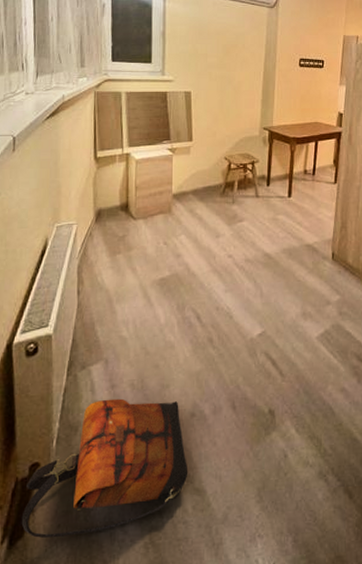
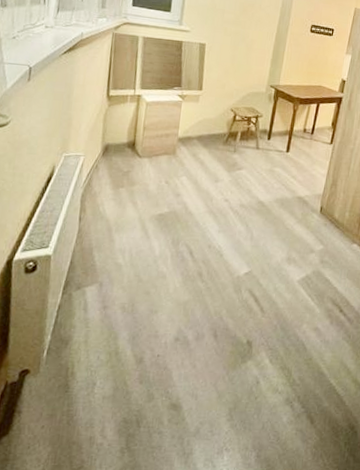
backpack: present [21,398,188,539] -> none [7,318,168,437]

